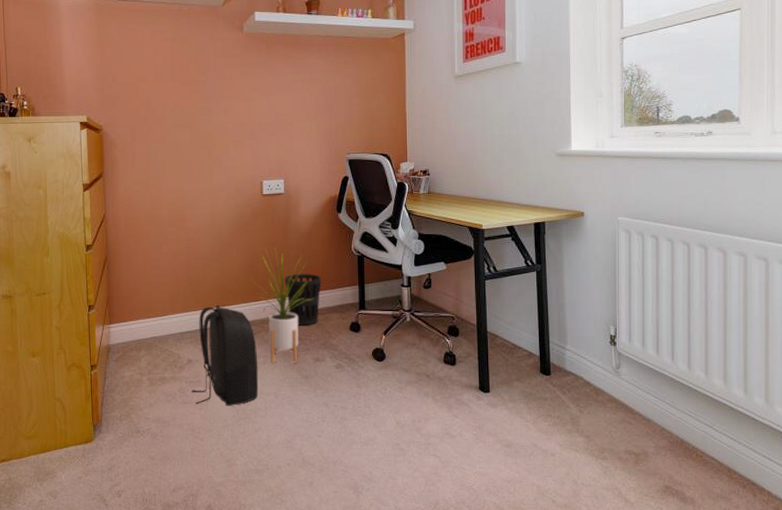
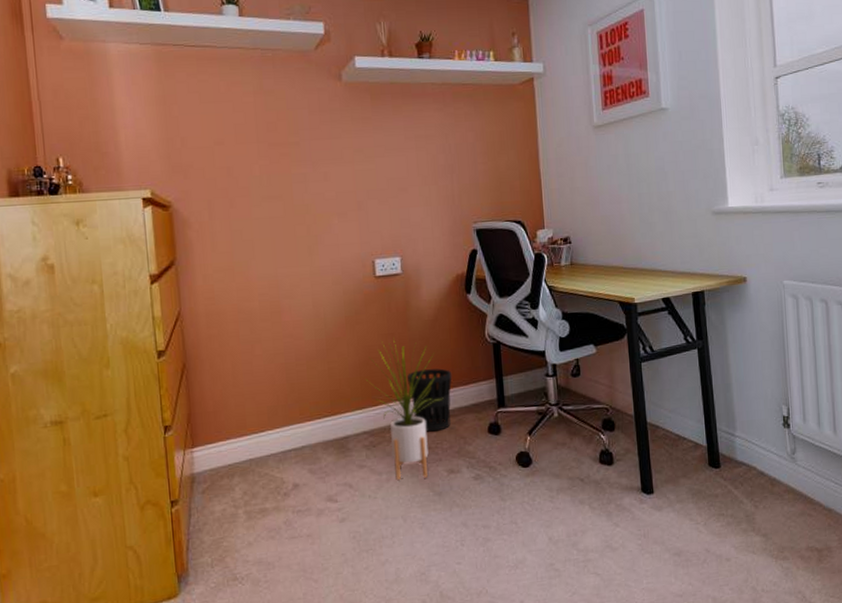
backpack: present [191,304,259,406] -> none [300,413,383,538]

